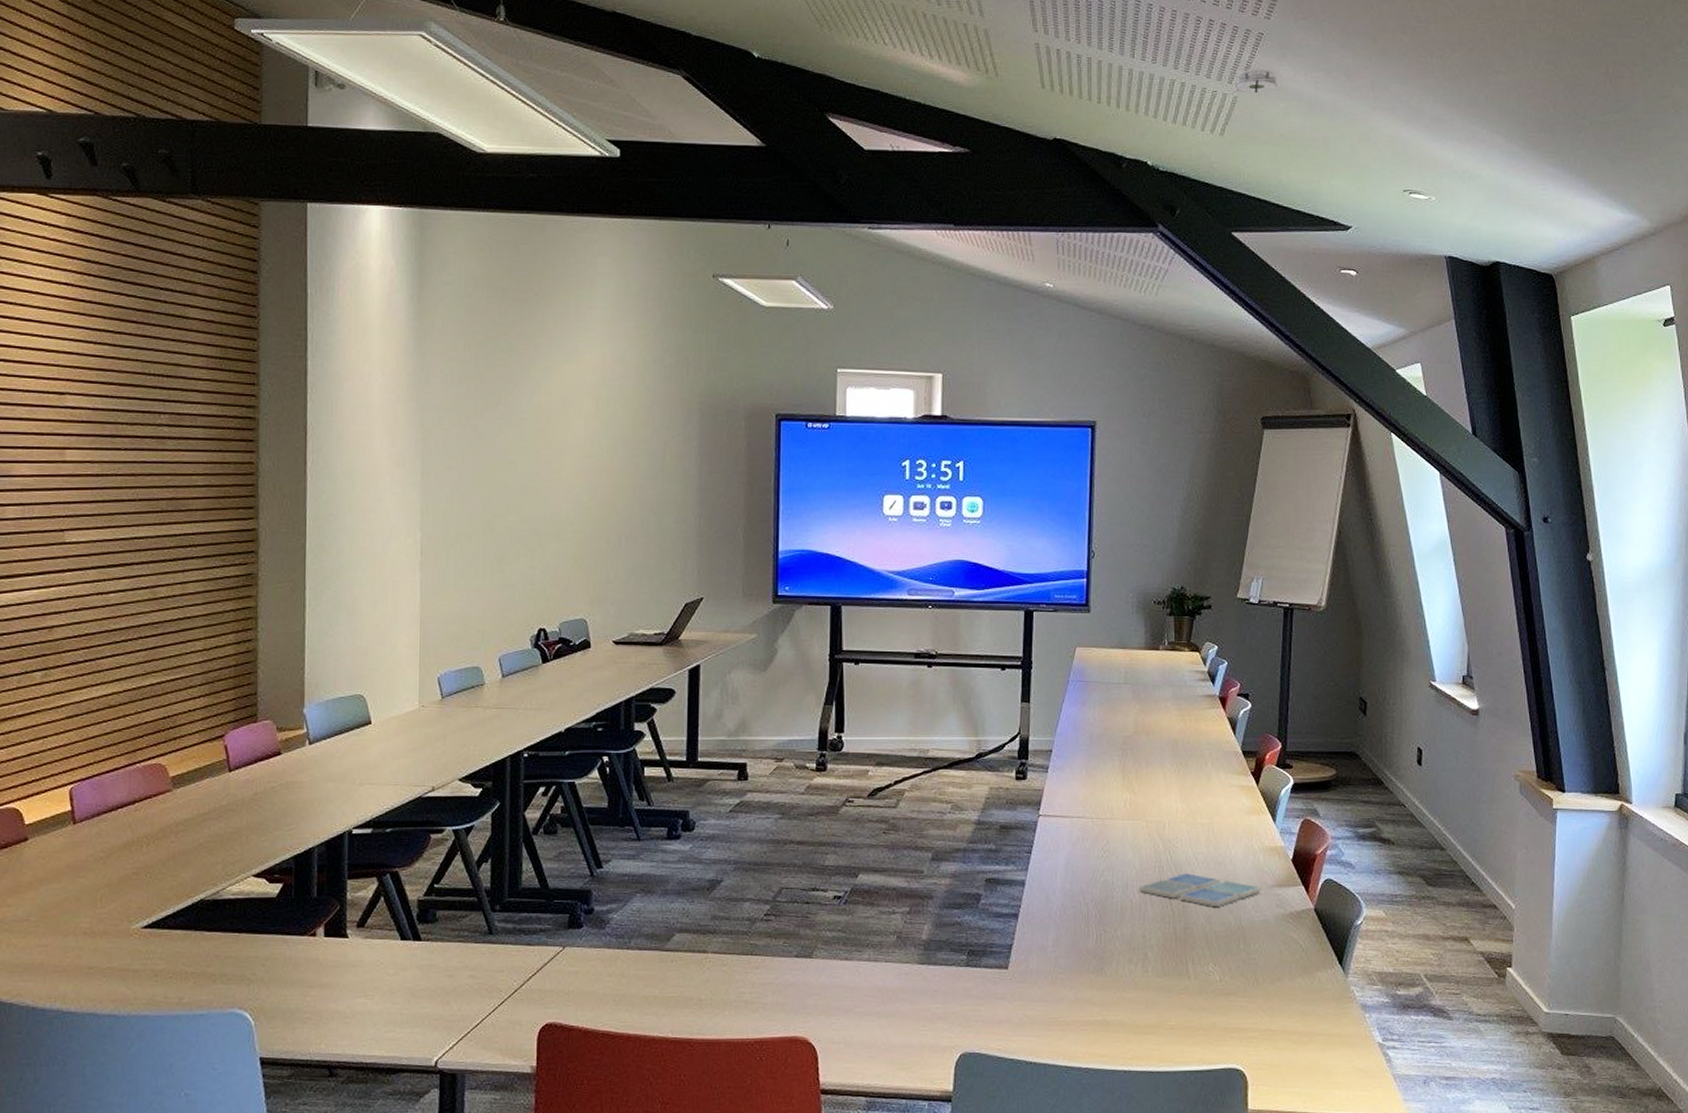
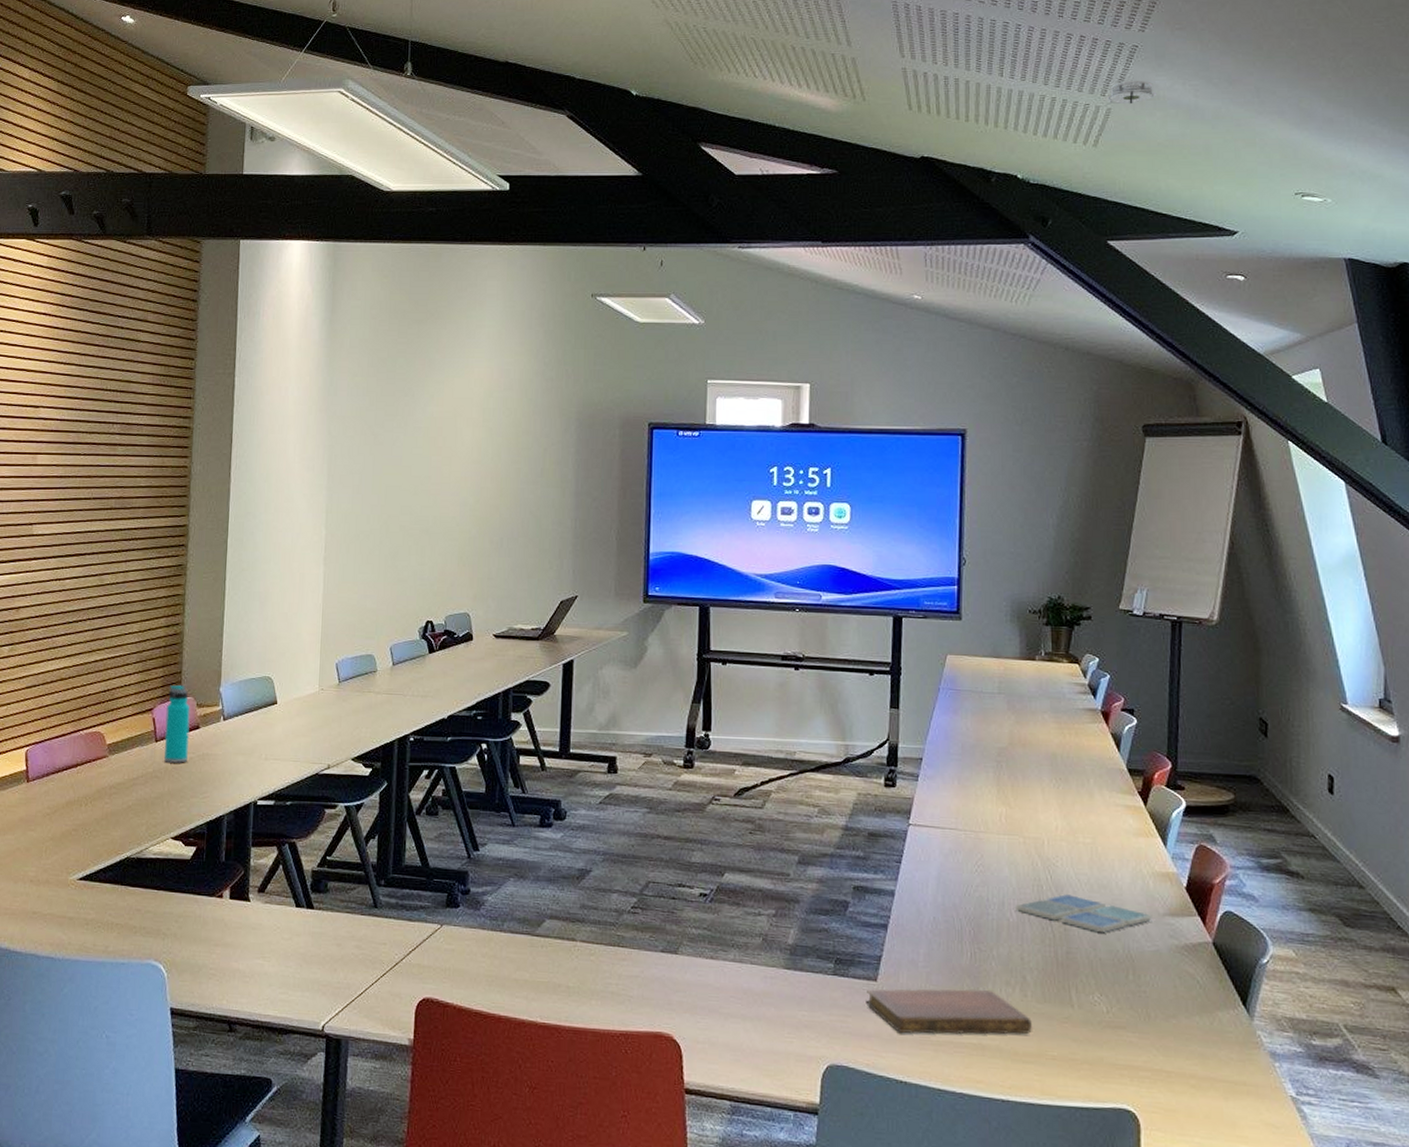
water bottle: none [239,707,270,795] -> present [164,684,190,764]
notebook: none [997,968,1152,1017] -> present [865,988,1032,1035]

